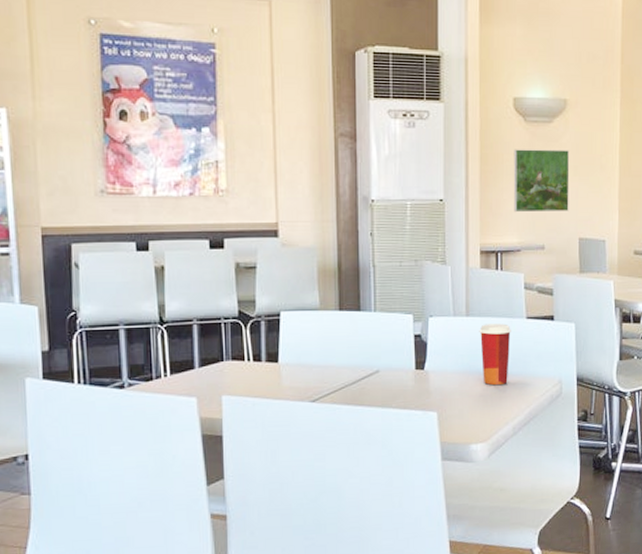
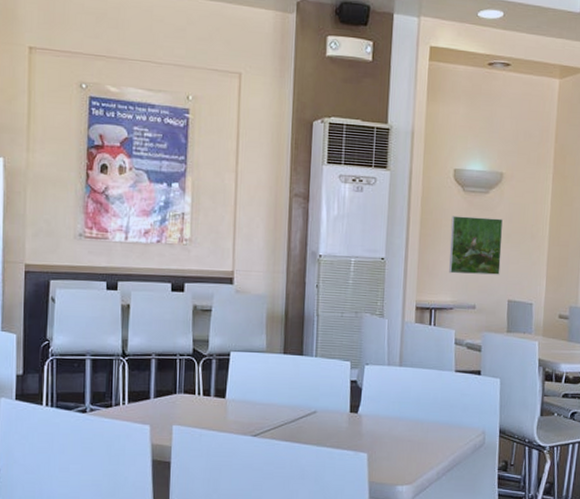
paper cup: present [479,323,511,386] -> none [410,374,440,433]

